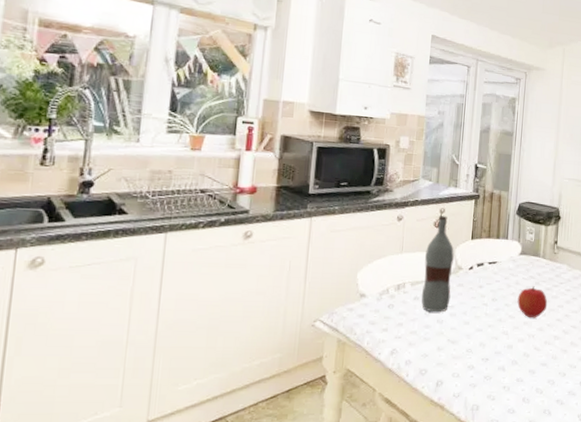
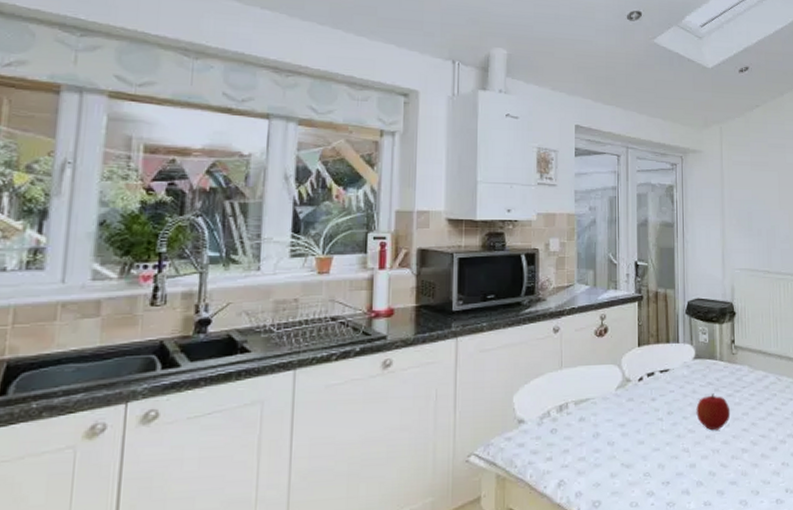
bottle: present [421,216,454,313] -> none [587,323,620,434]

